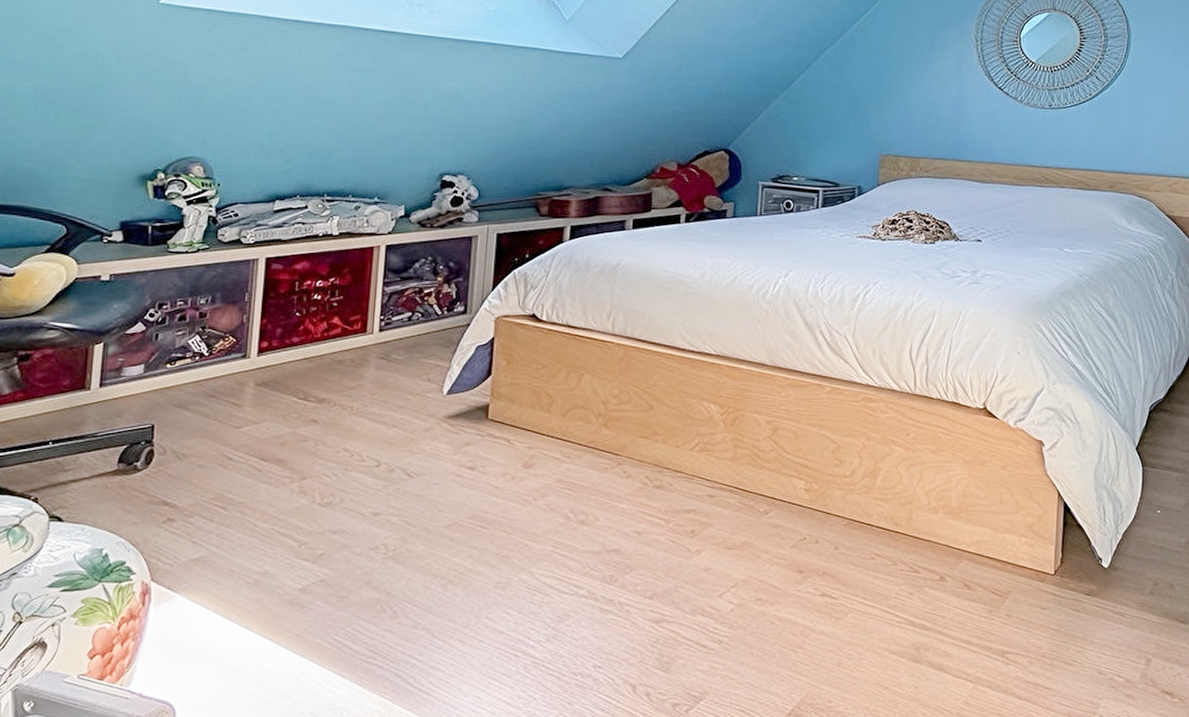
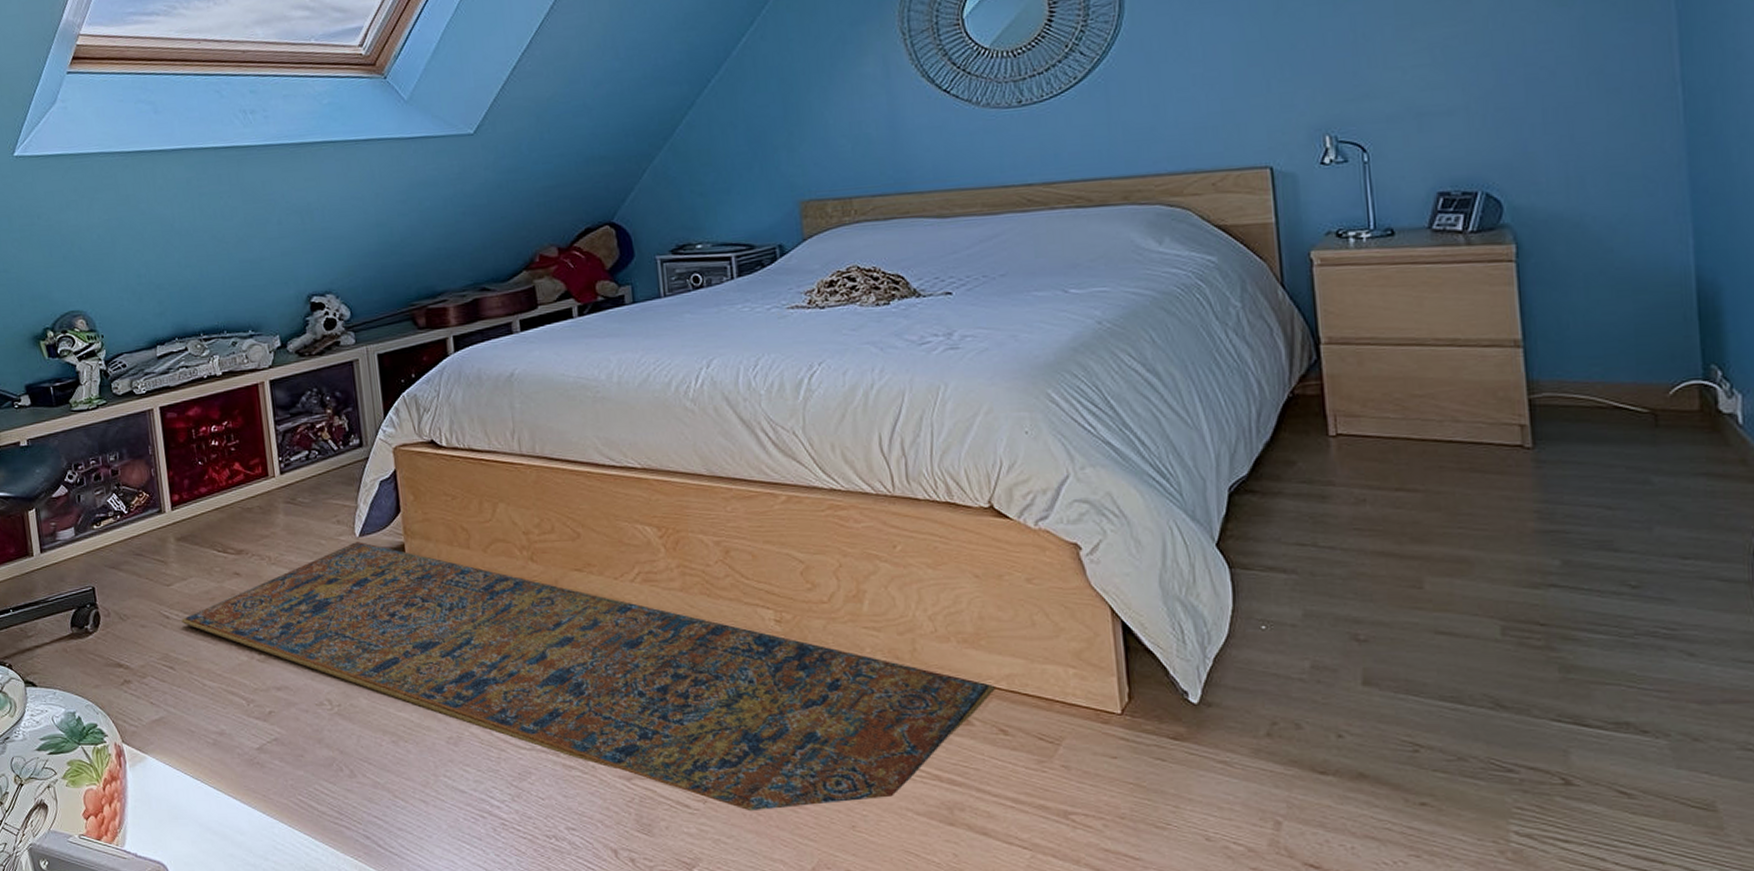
rug: none [245,399,966,651] -> present [182,542,995,812]

